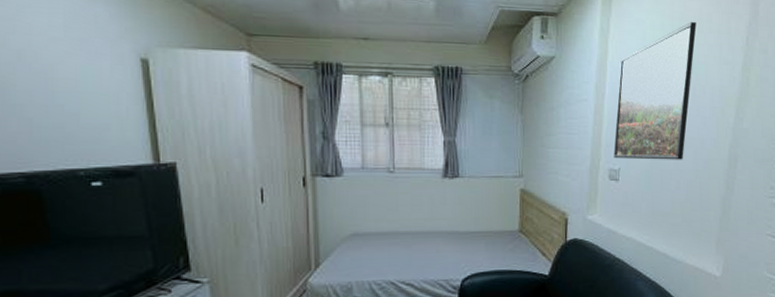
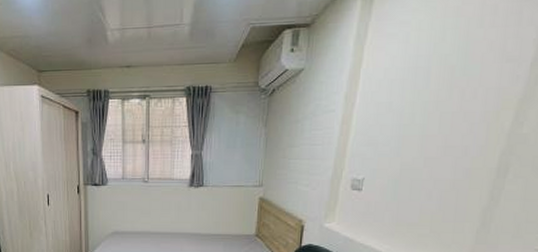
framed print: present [613,21,697,160] -> none [358,15,476,170]

